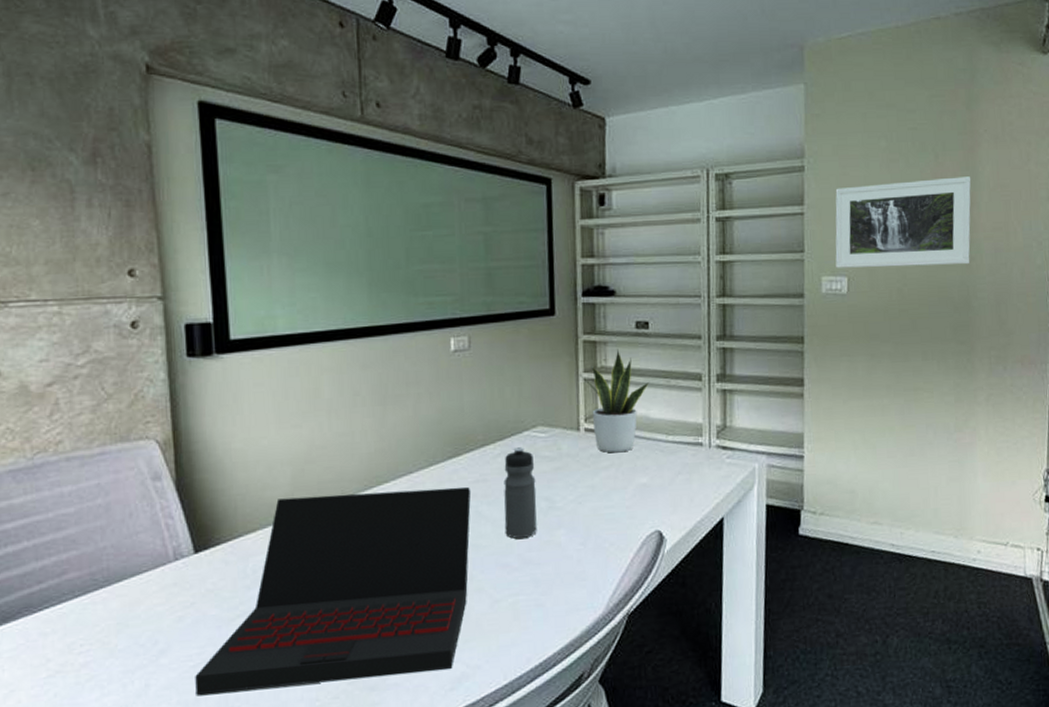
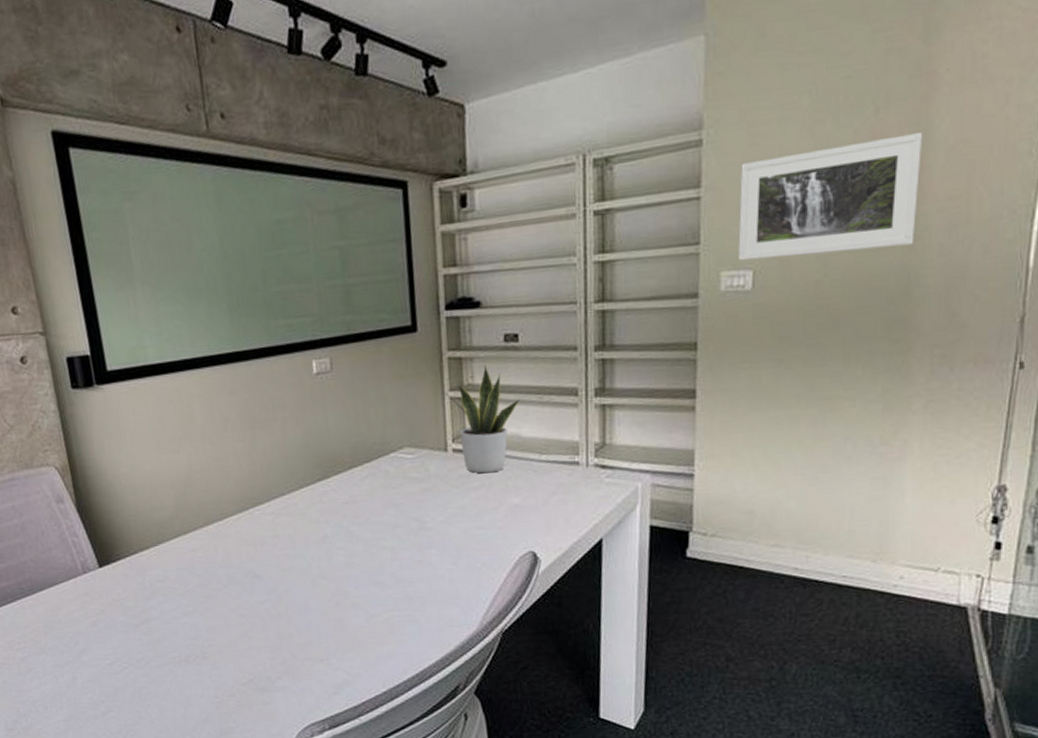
laptop: present [195,487,471,696] -> none [112,508,344,689]
water bottle: present [503,447,537,539] -> none [372,469,408,558]

